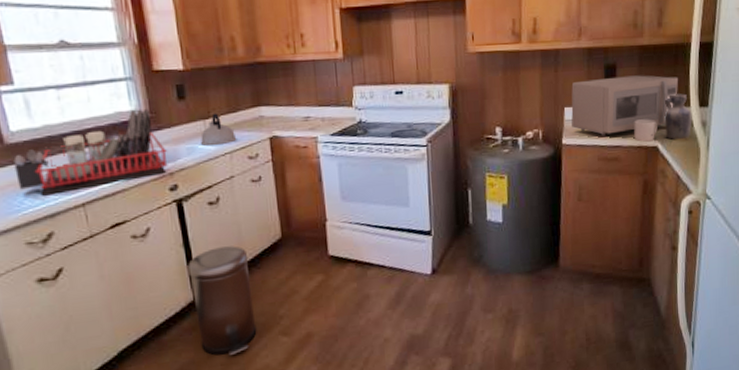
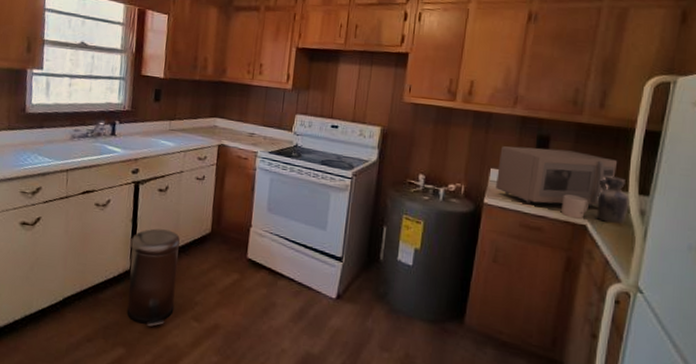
dish rack: present [13,108,168,196] -> none [26,102,138,159]
kettle: present [200,113,237,147] -> none [163,116,193,144]

